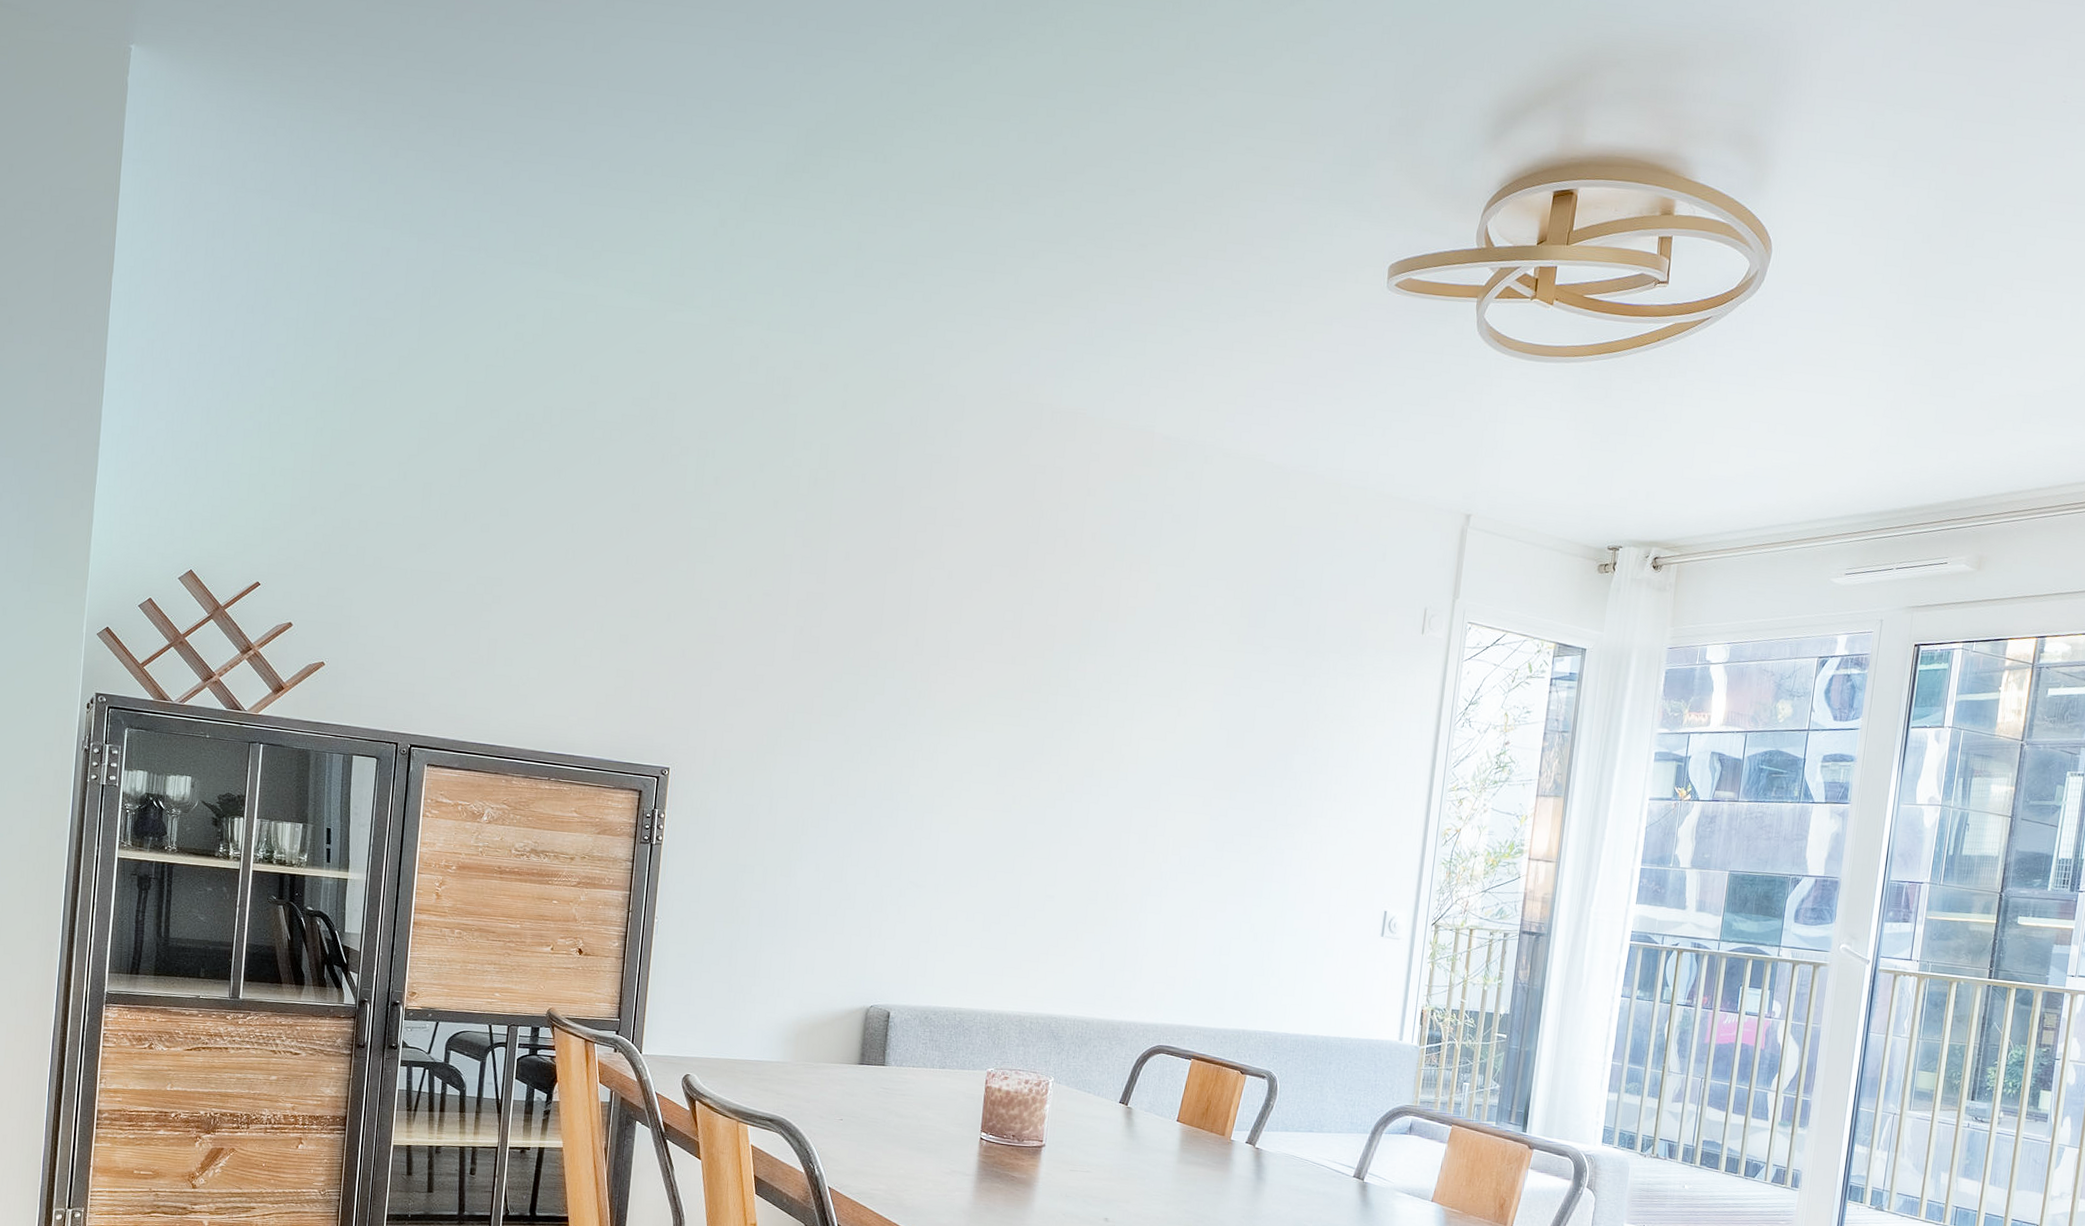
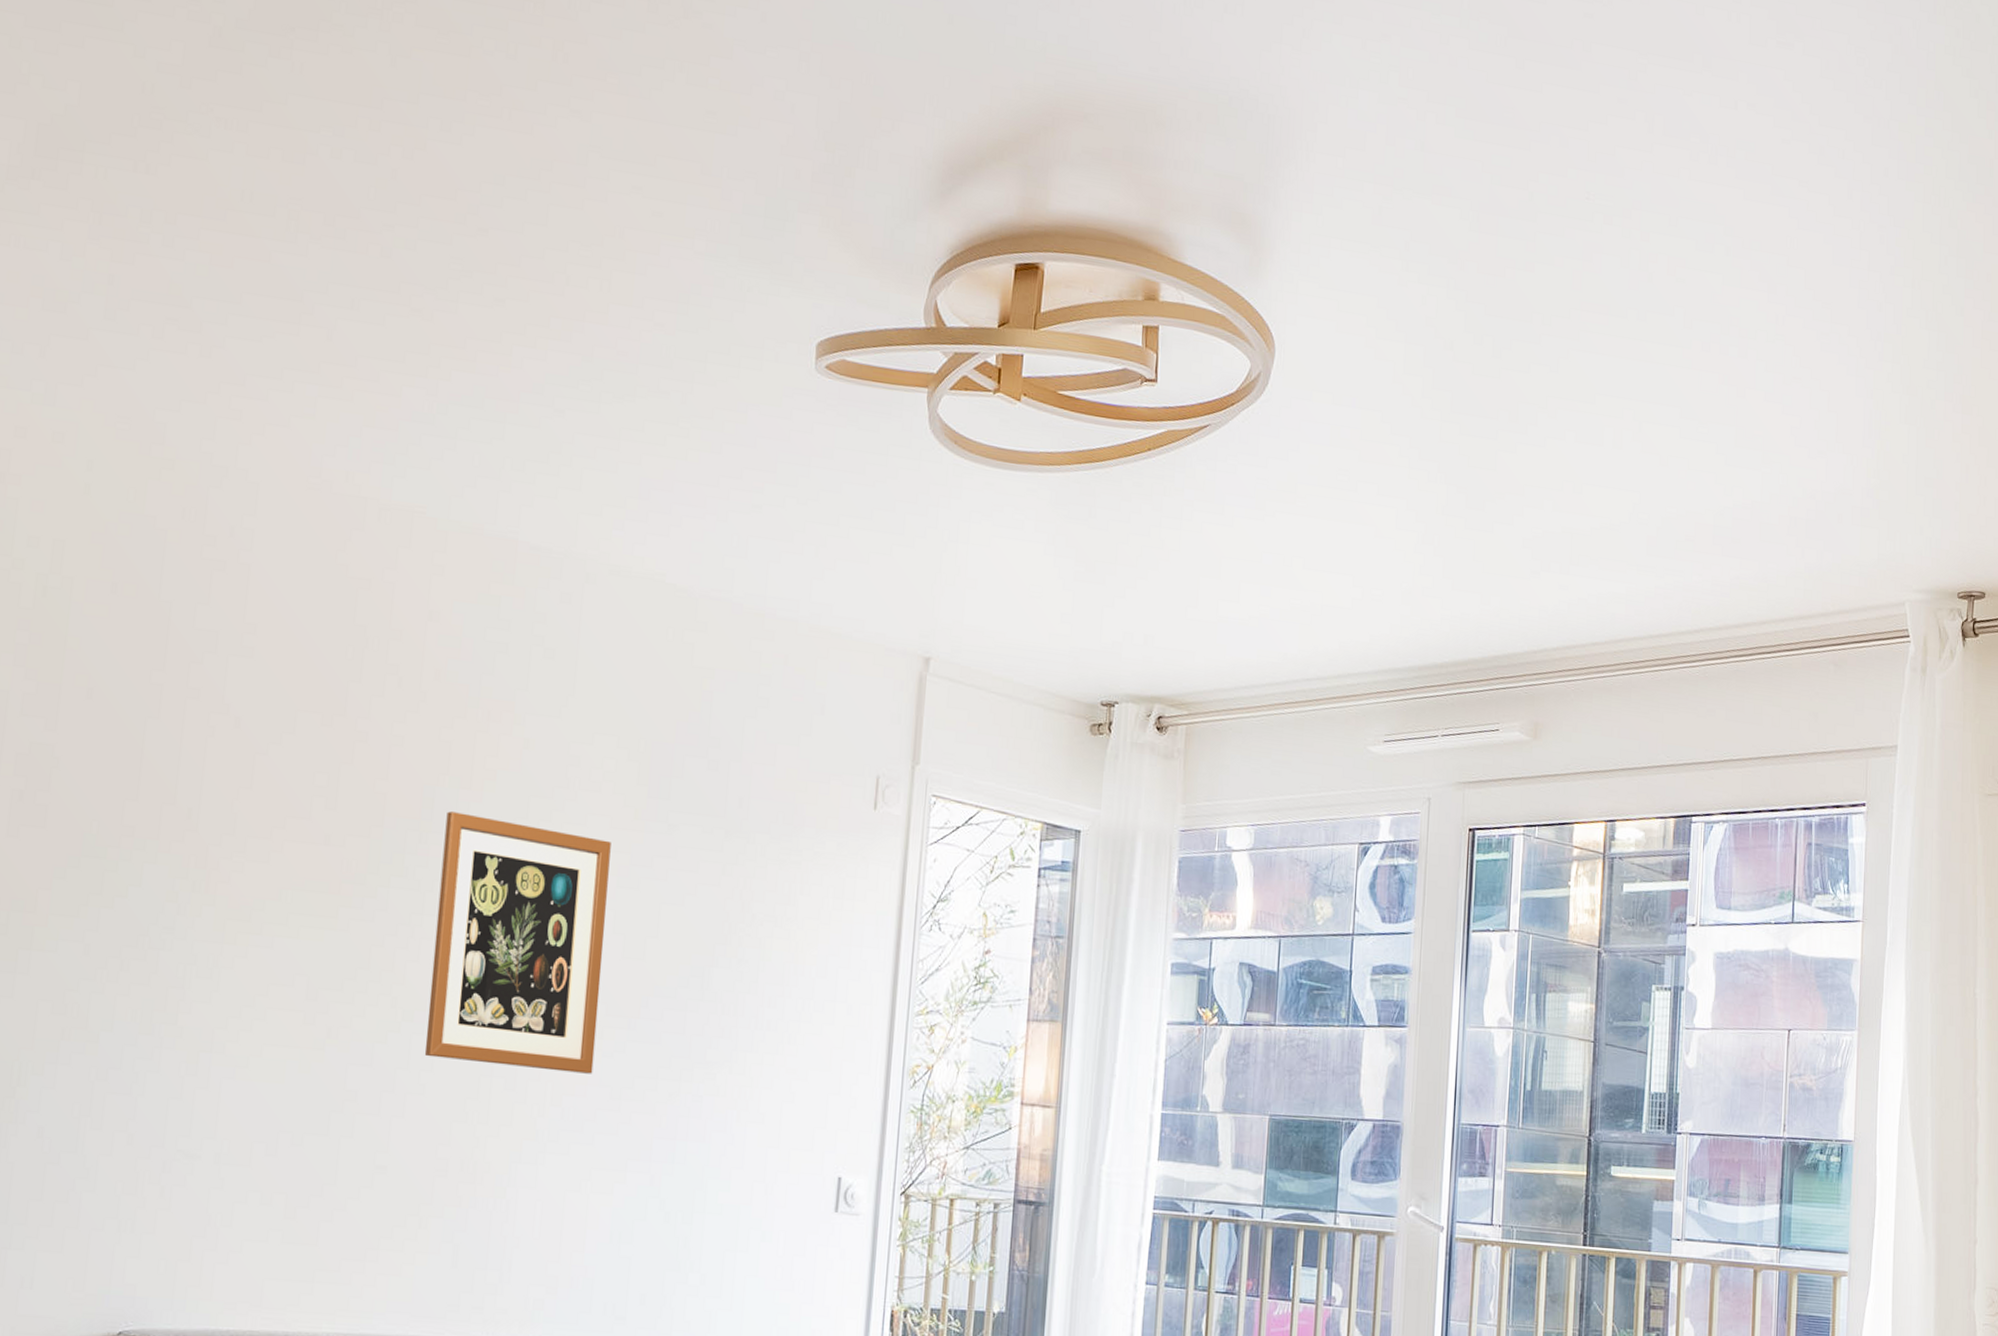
wall art: none [1081,638,1220,832] -> present [424,811,611,1074]

